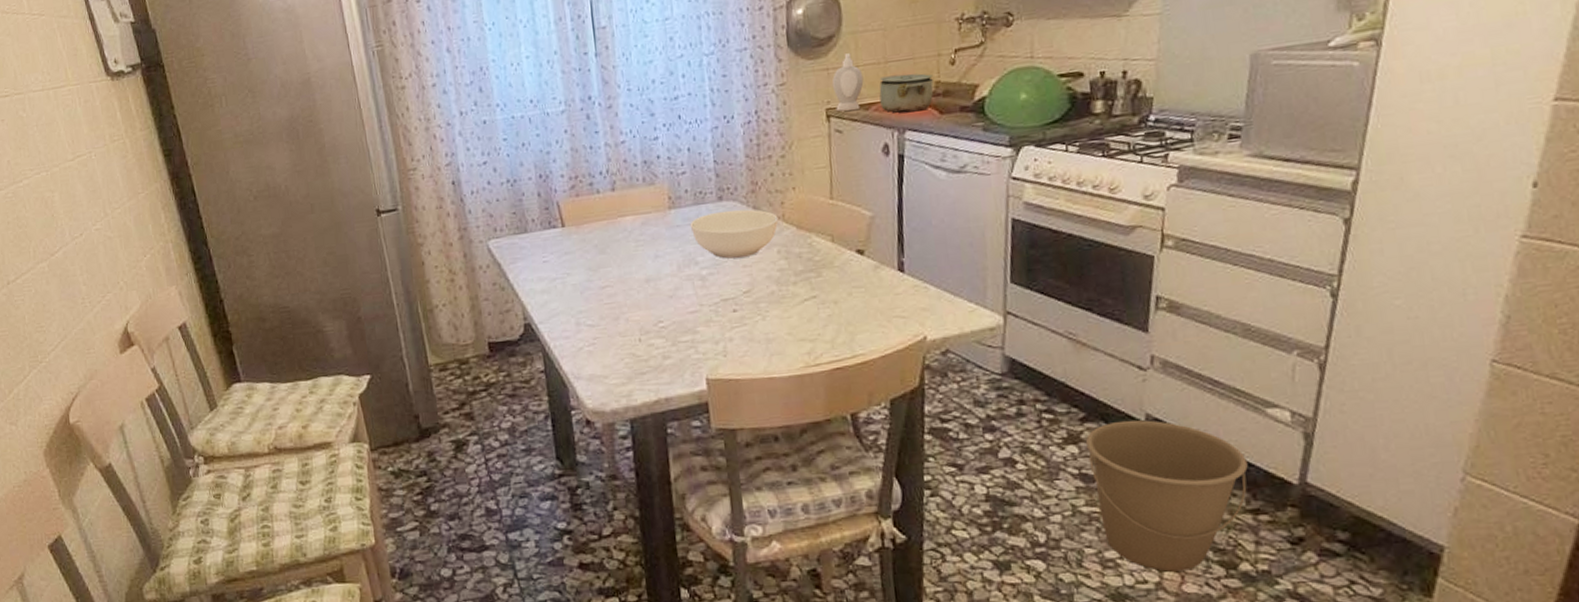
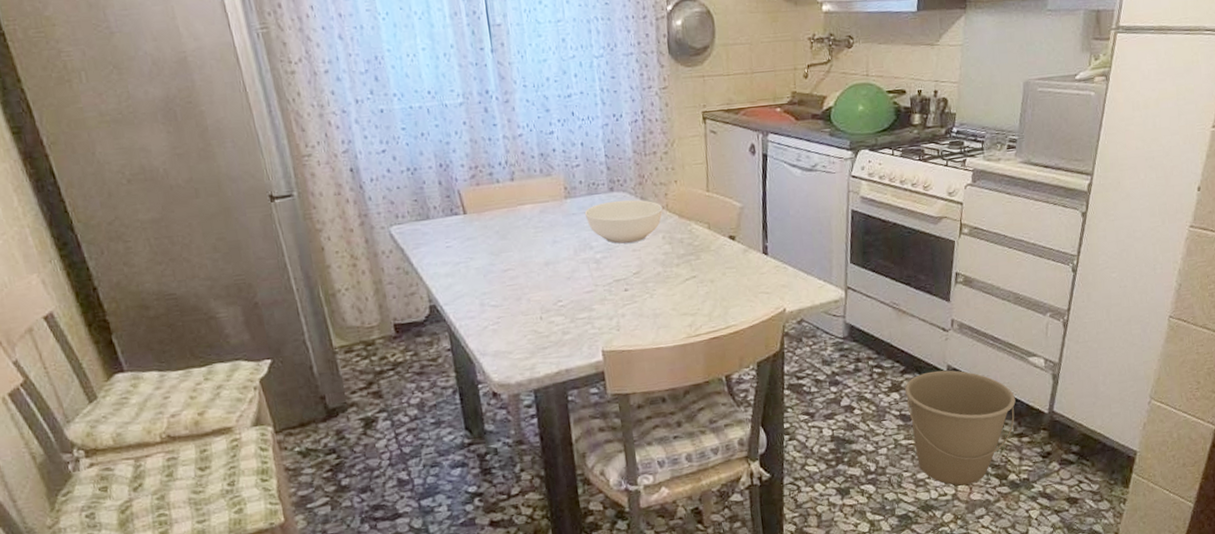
soap bottle: present [831,53,864,112] -> none [707,63,734,115]
cooking pot: present [879,73,934,113] -> none [746,84,791,118]

